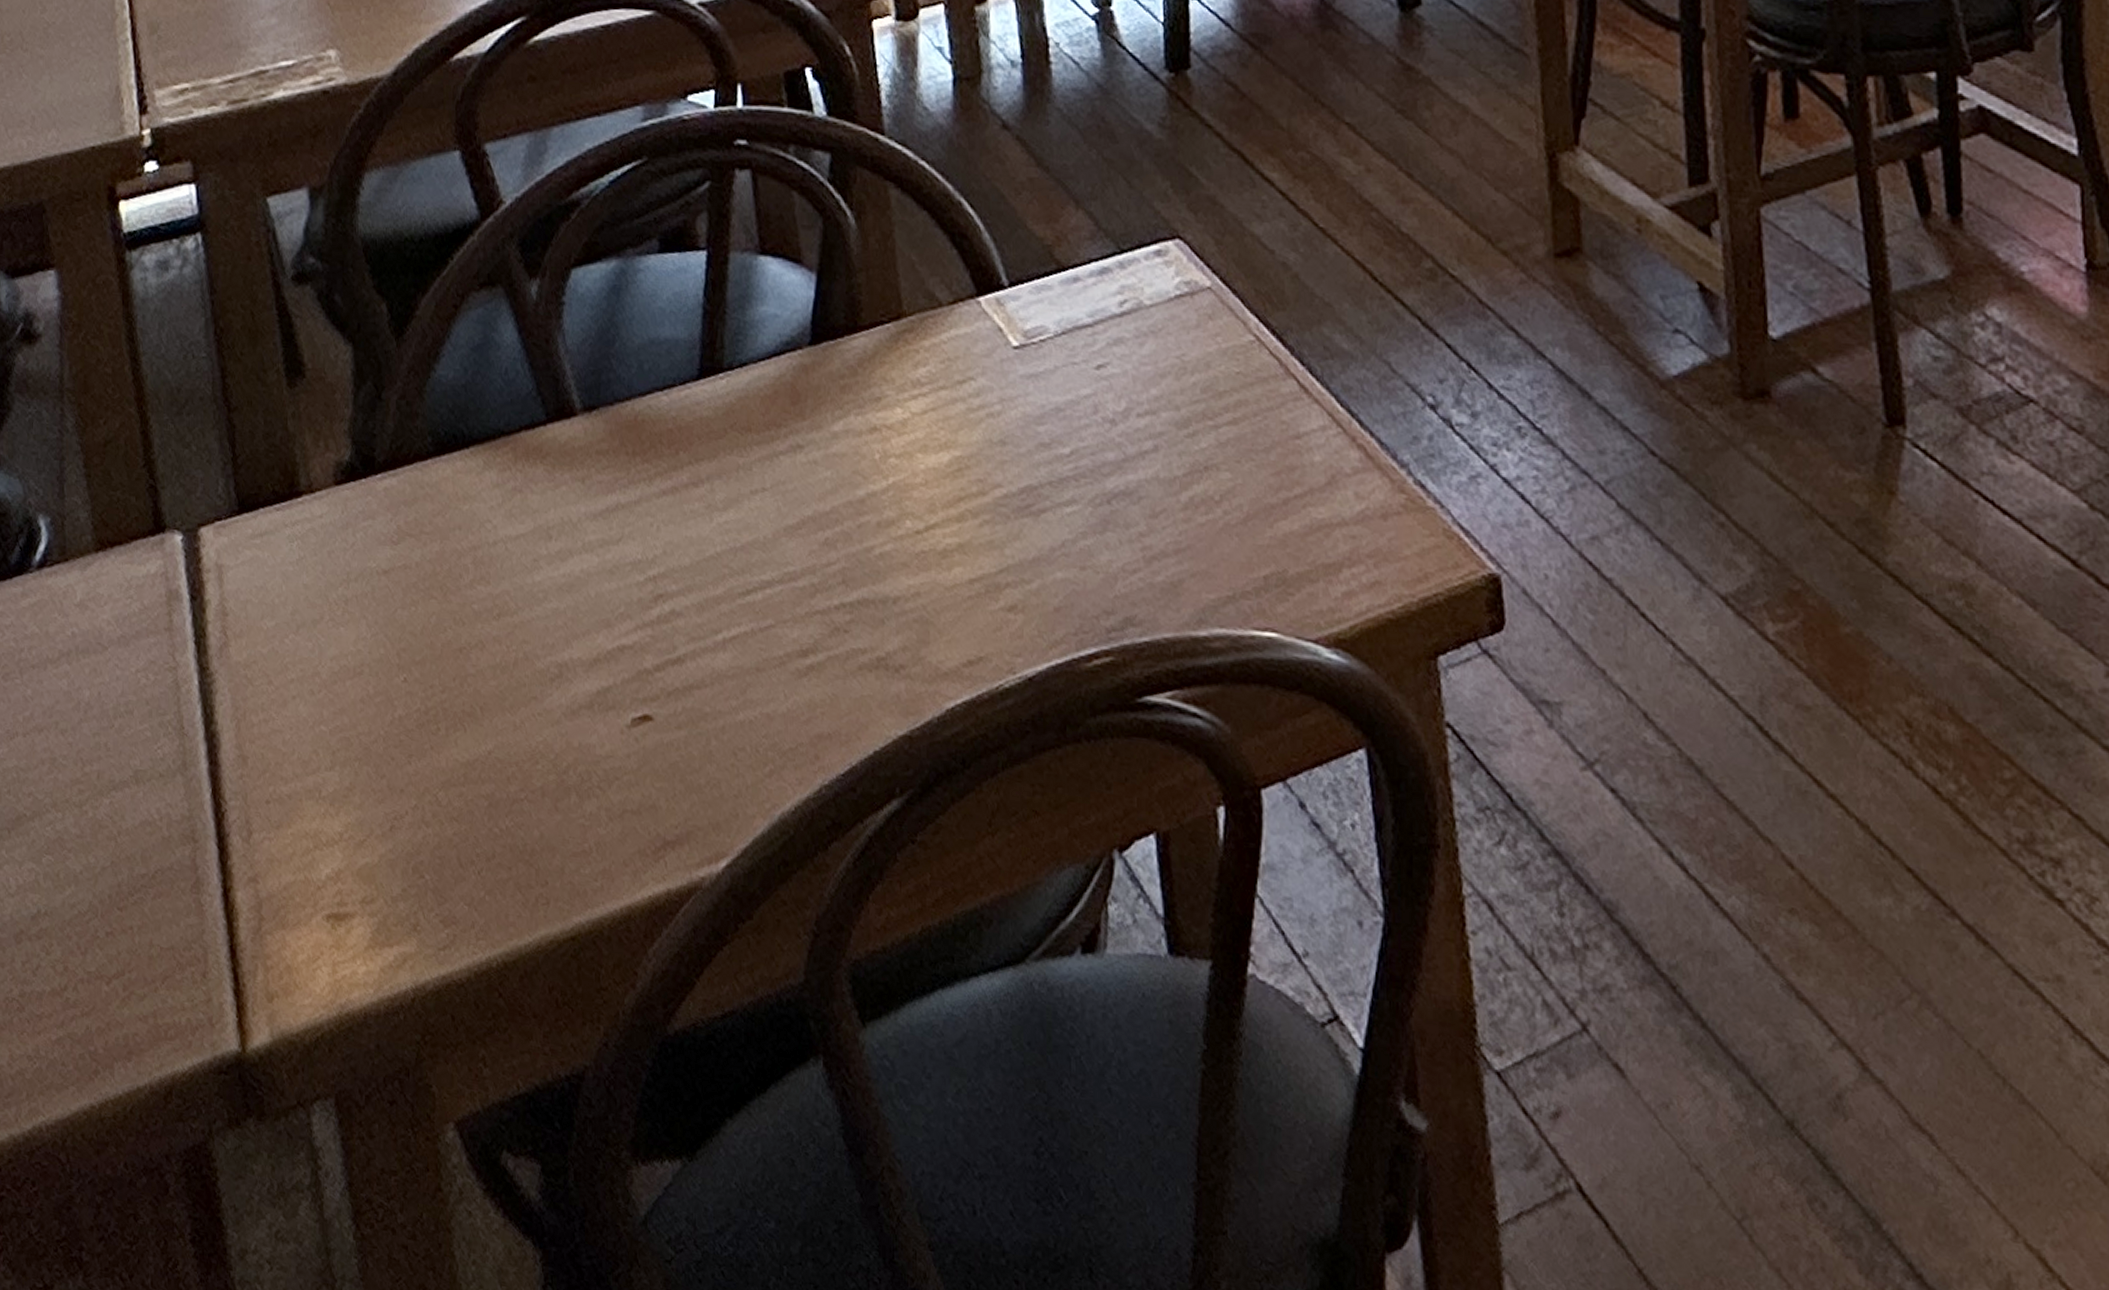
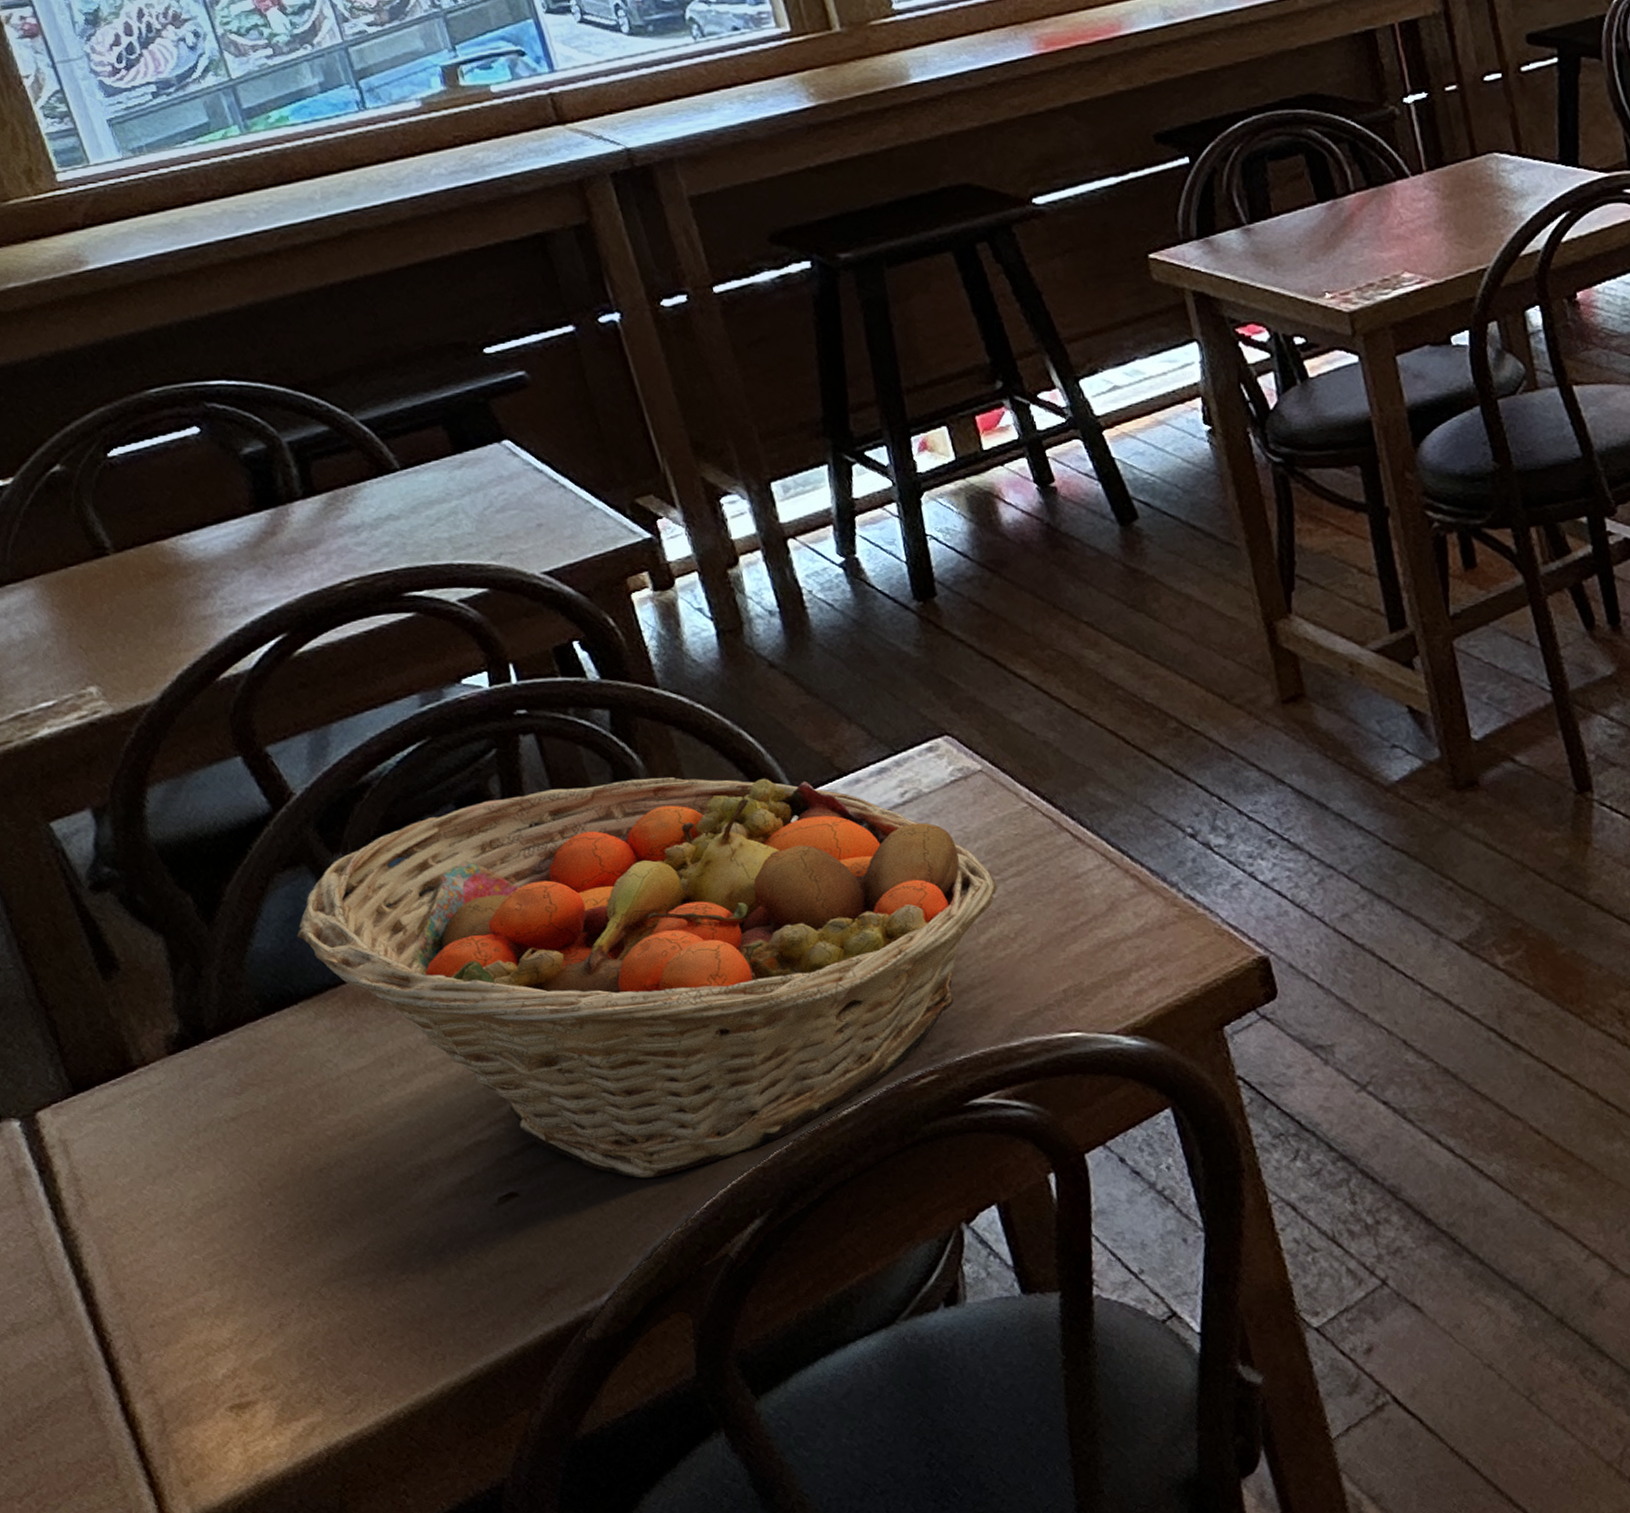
fruit basket: none [480,238,1209,727] -> present [296,777,998,1178]

